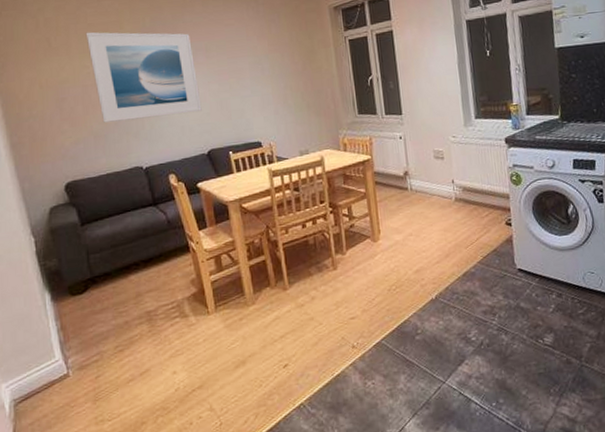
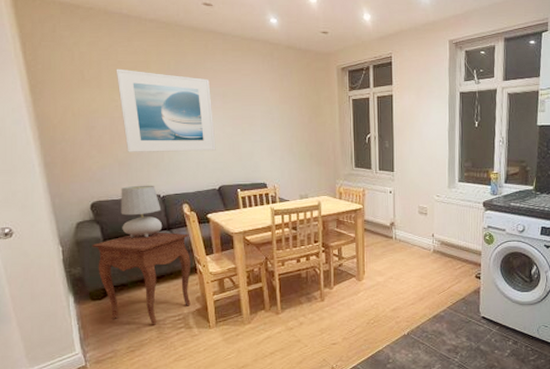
side table: none [68,207,185,318] -> present [92,232,191,325]
table lamp: none [98,156,148,219] -> present [121,185,163,238]

